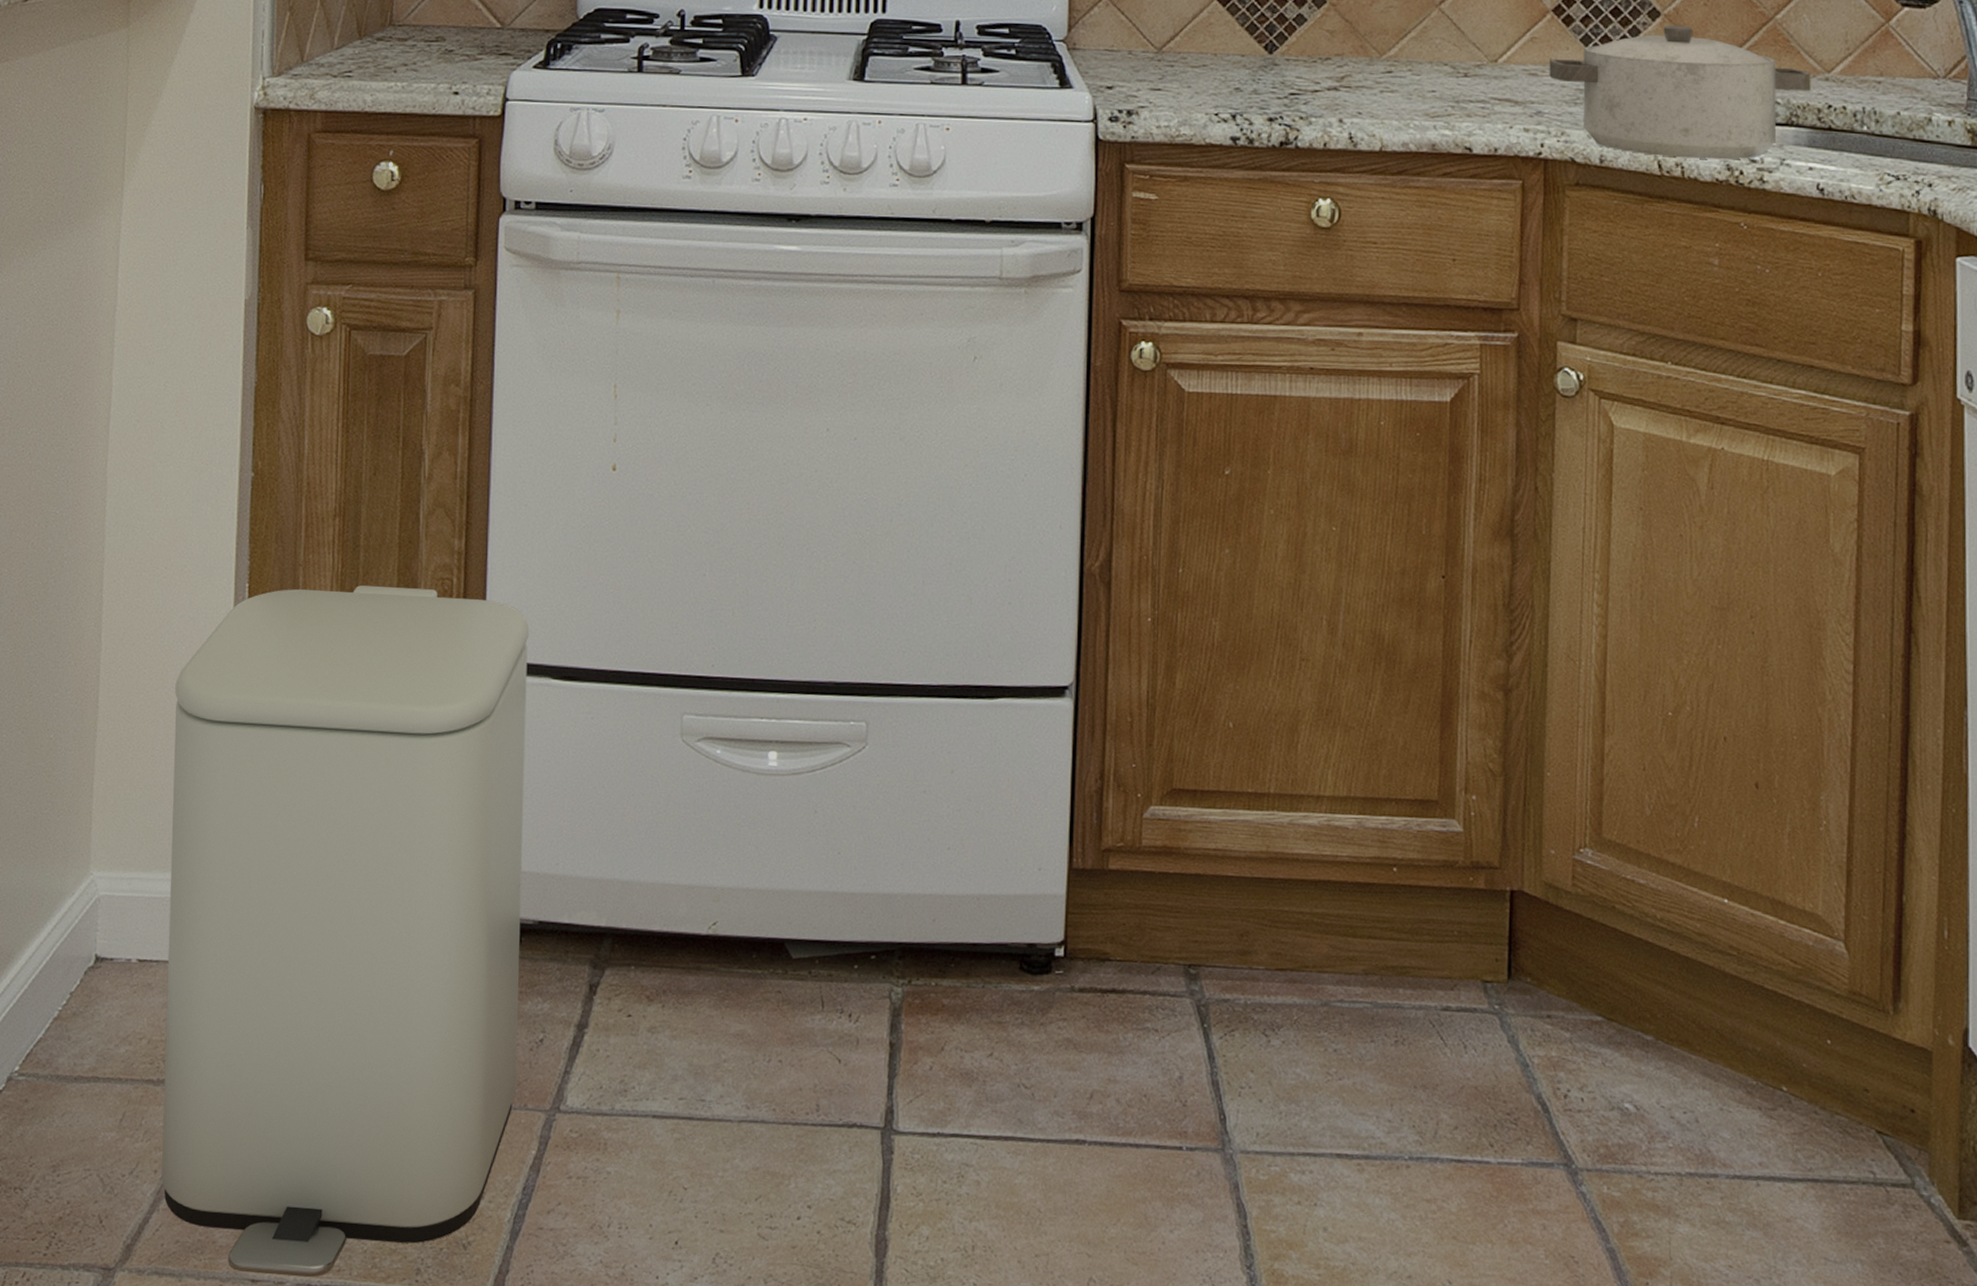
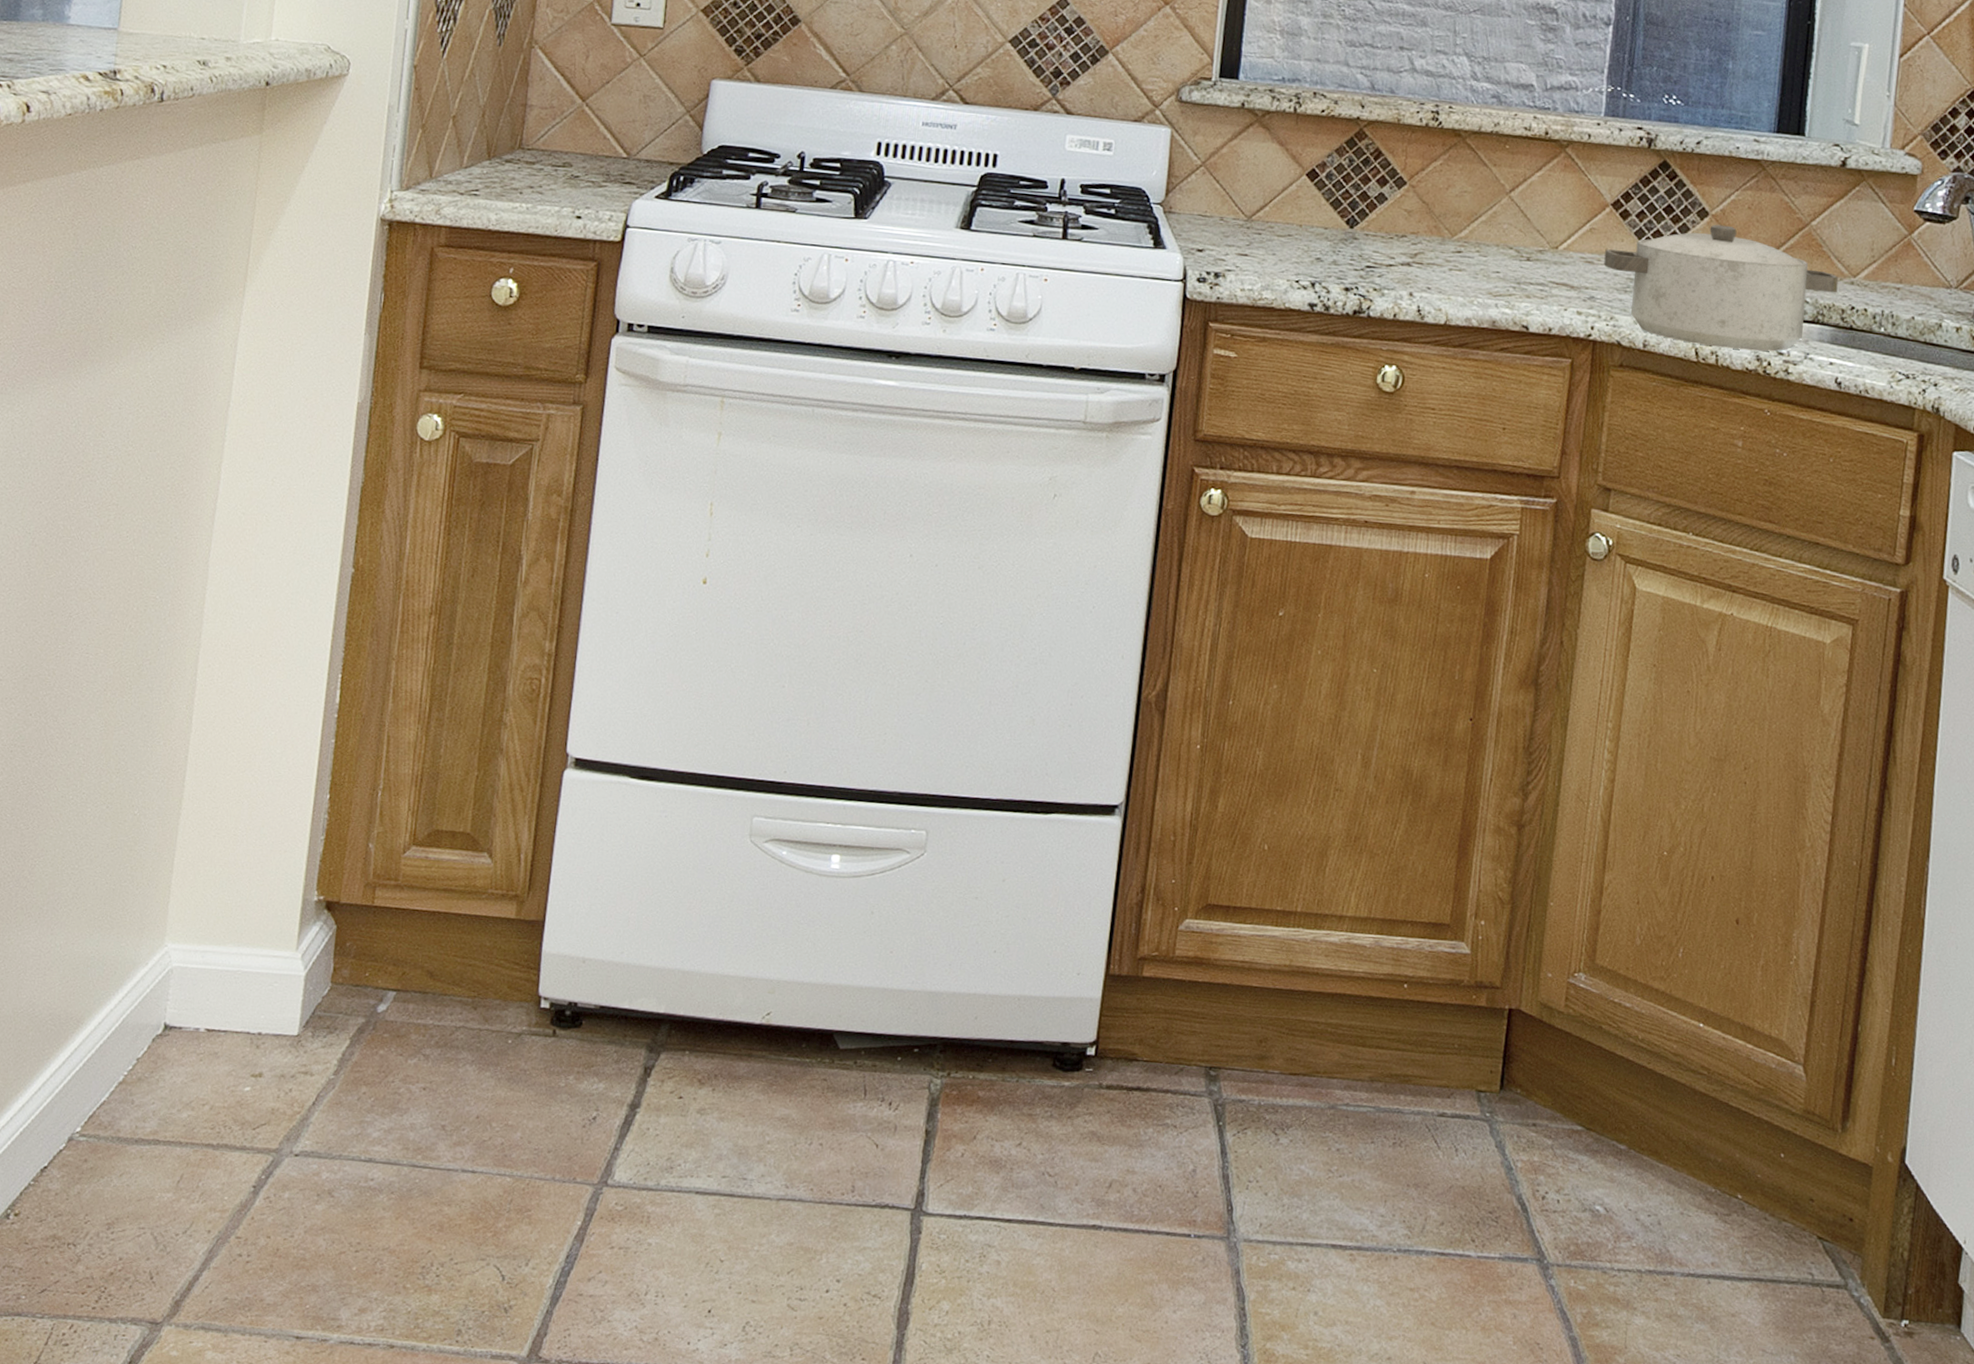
pedal bin: present [161,585,530,1277] -> none [214,681,612,1336]

